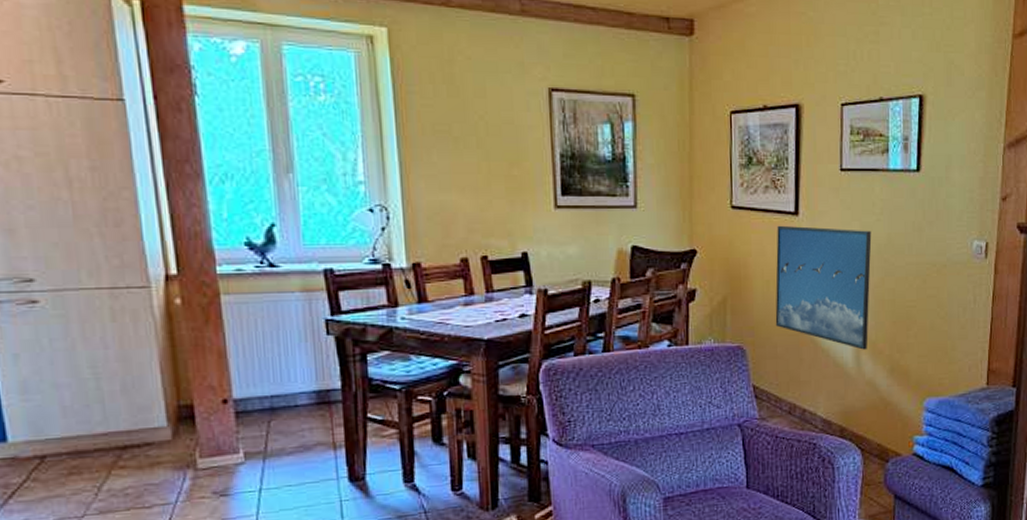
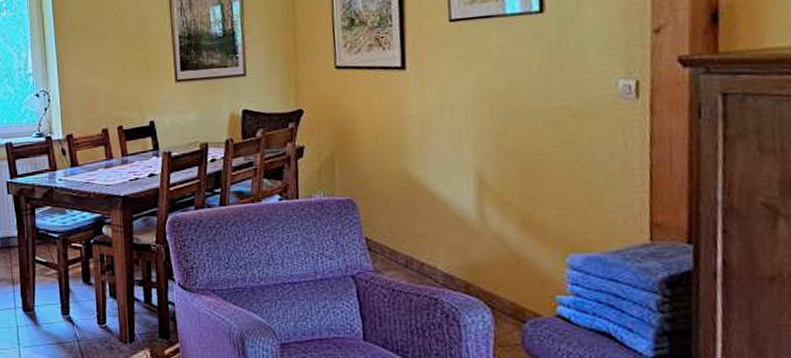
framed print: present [775,225,872,350] -> none [383,78,492,202]

